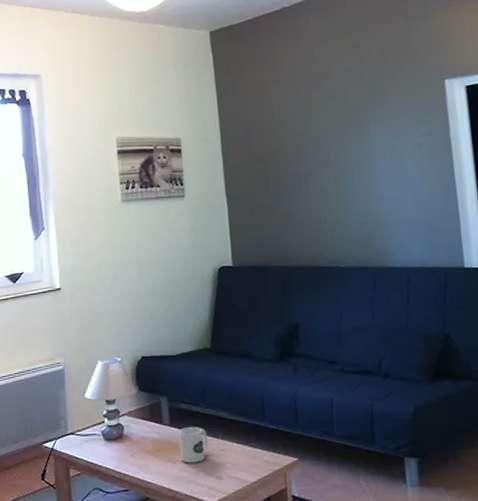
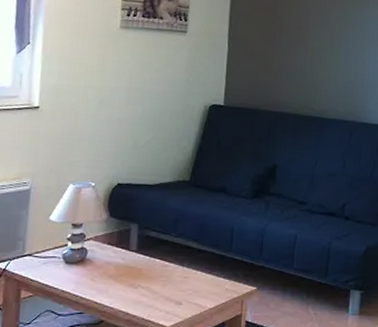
mug: present [179,427,208,463] -> none [142,254,173,289]

